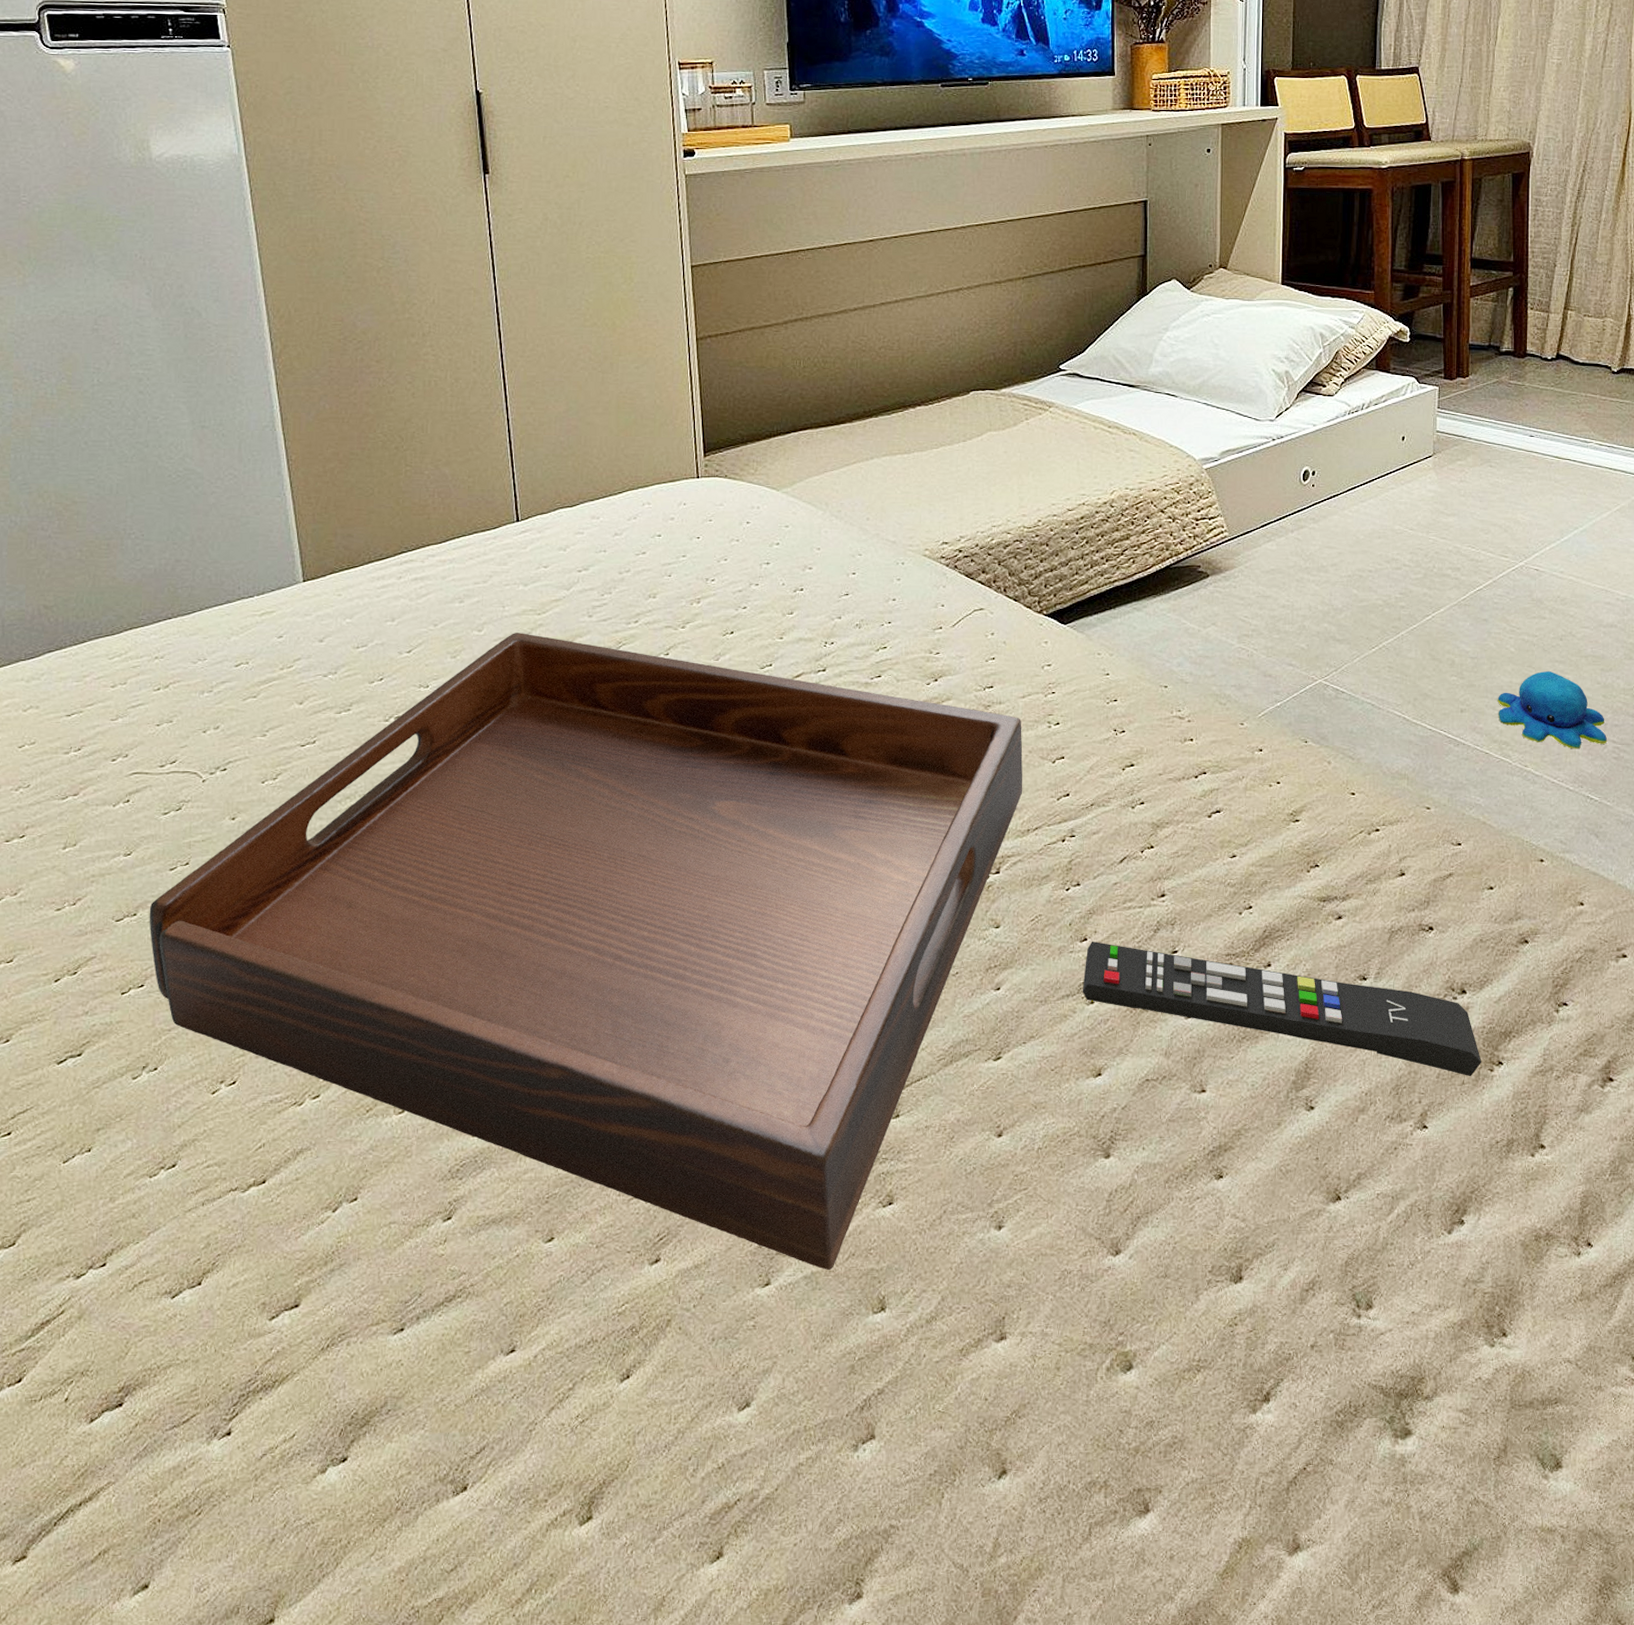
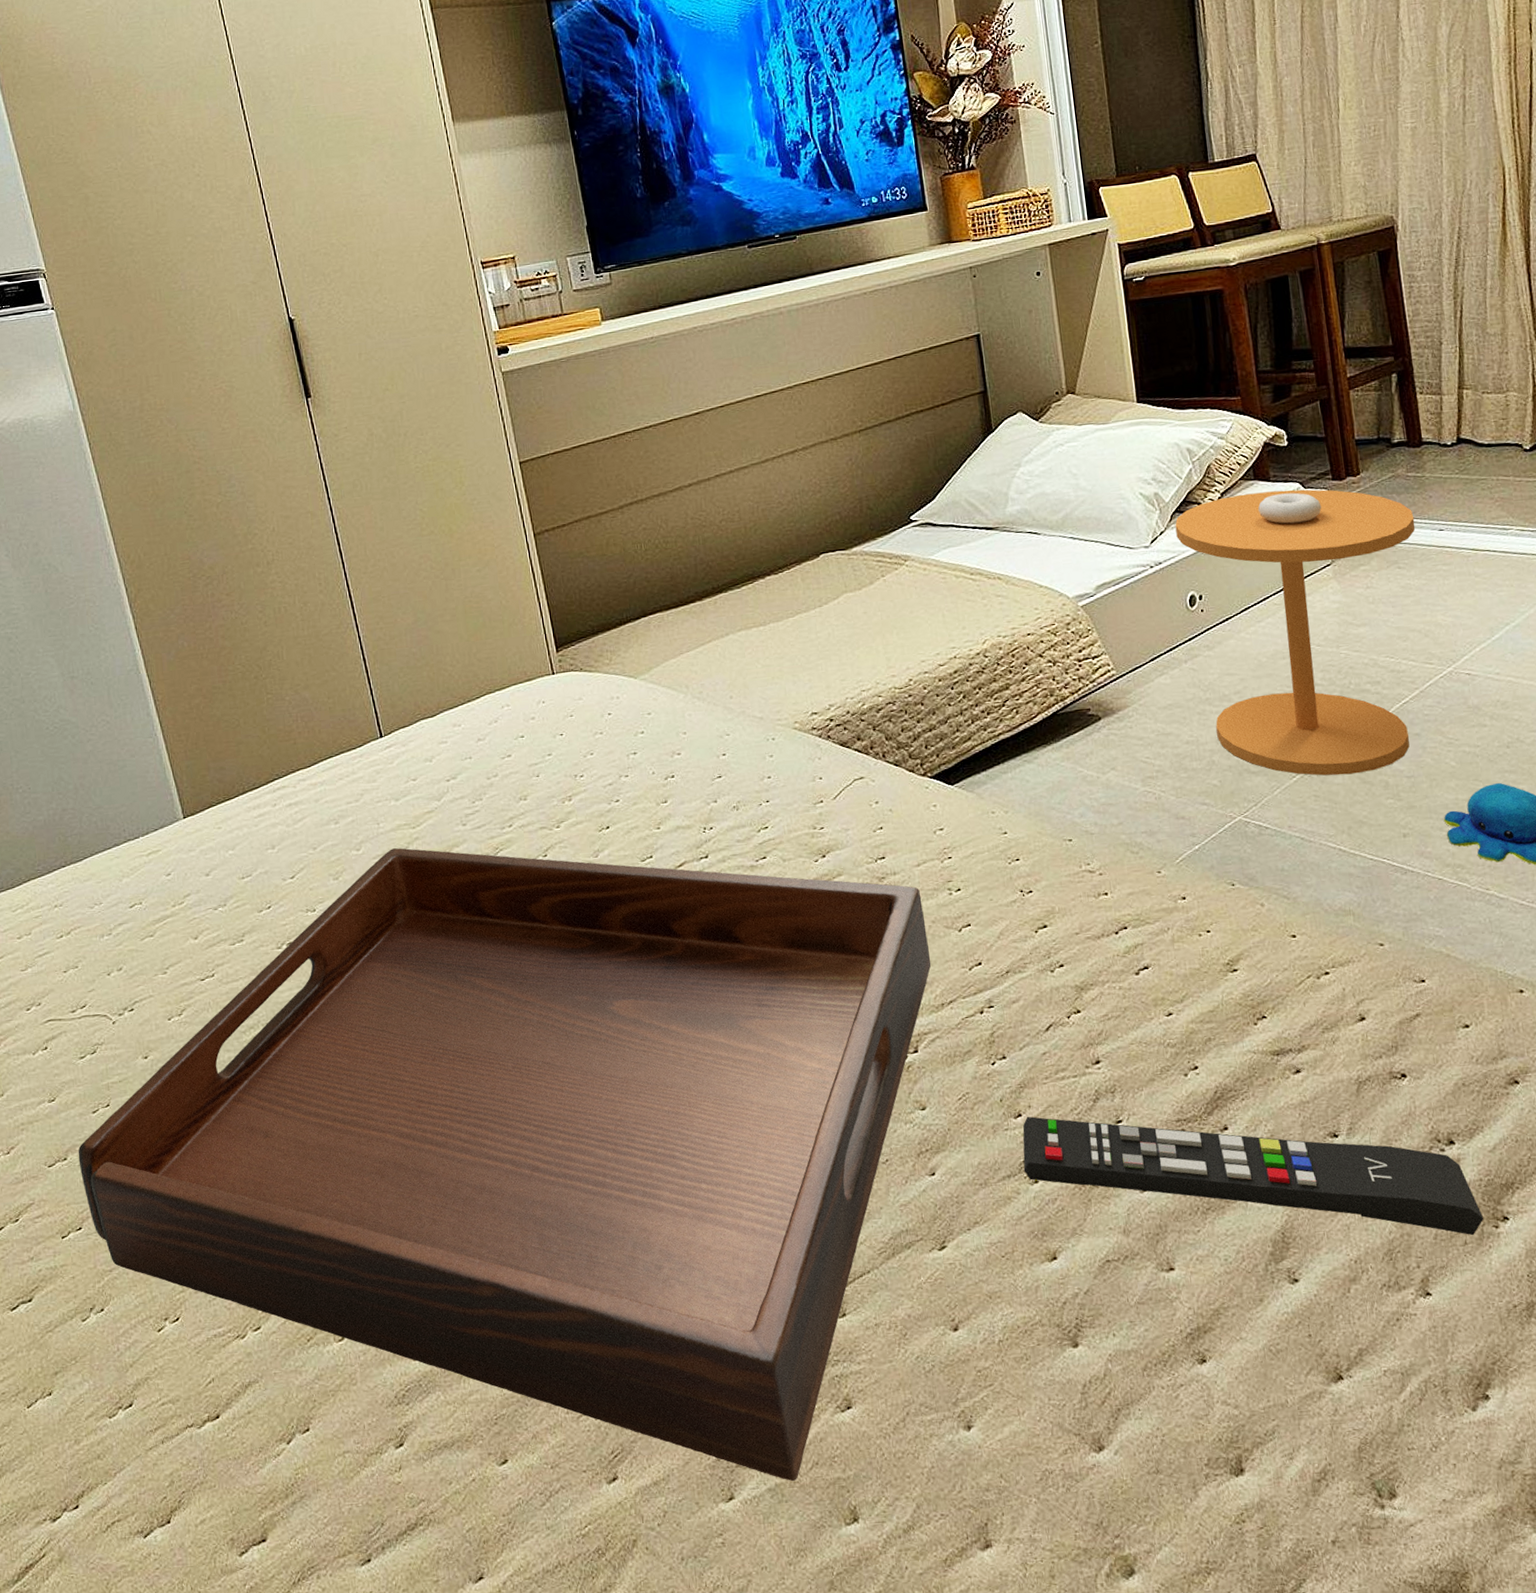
side table: none [1300,382,1510,650] -> present [1175,489,1416,776]

